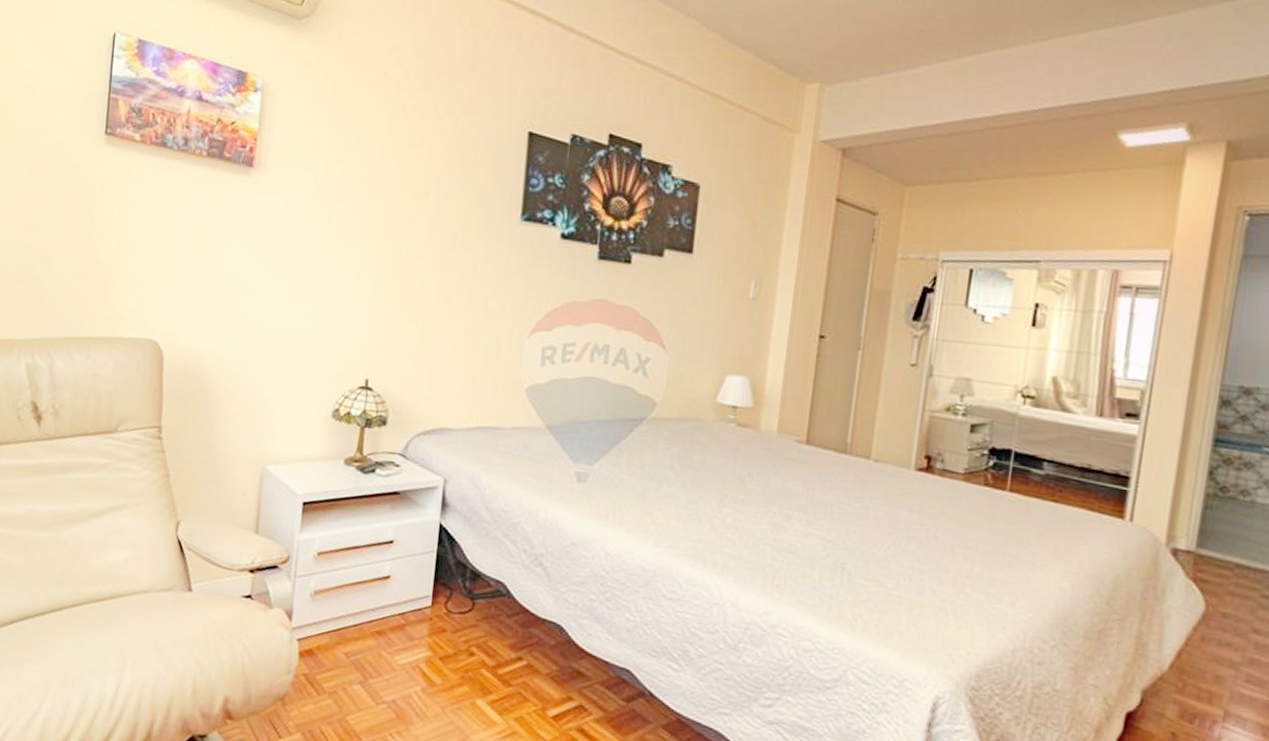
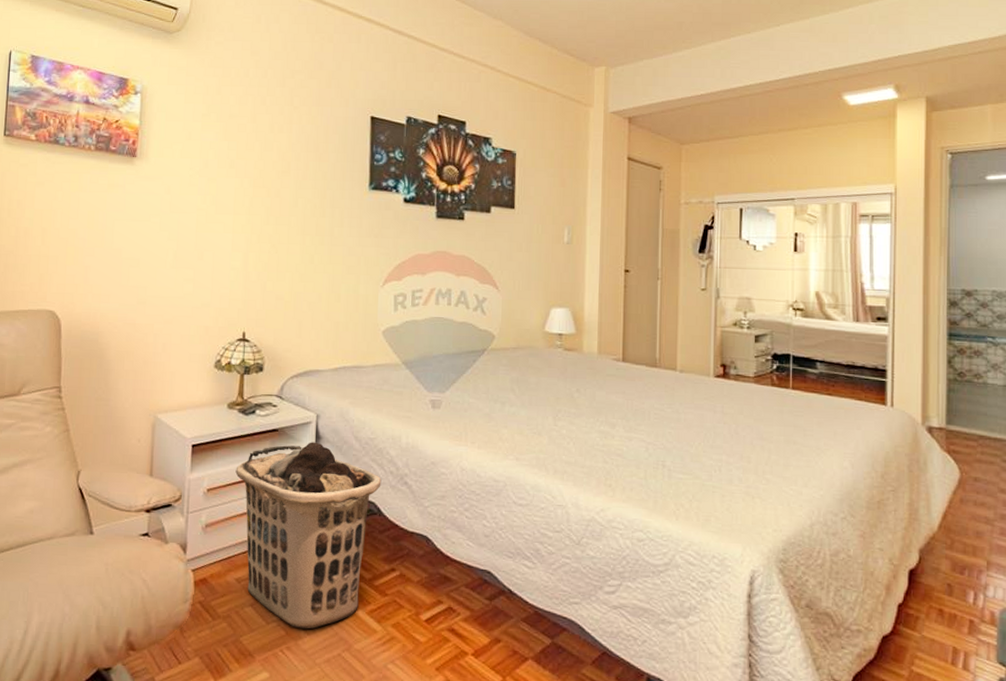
clothes hamper: none [350,509,514,715] -> present [235,442,382,629]

